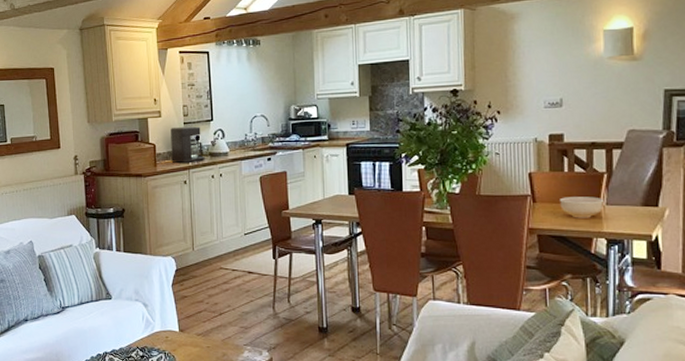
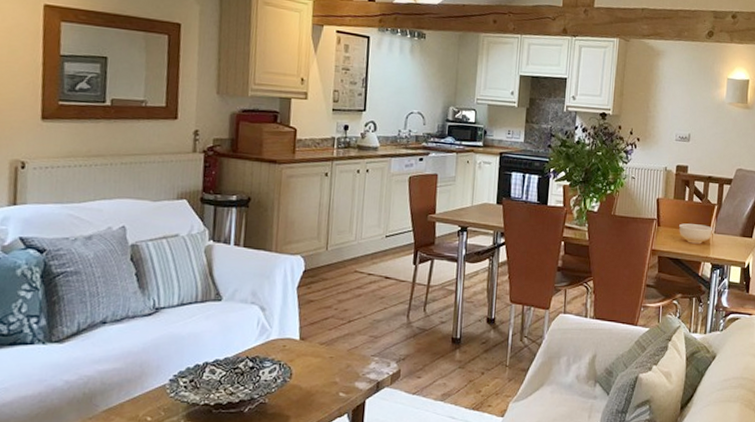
coffee maker: present [171,126,205,164] -> none [313,112,352,154]

